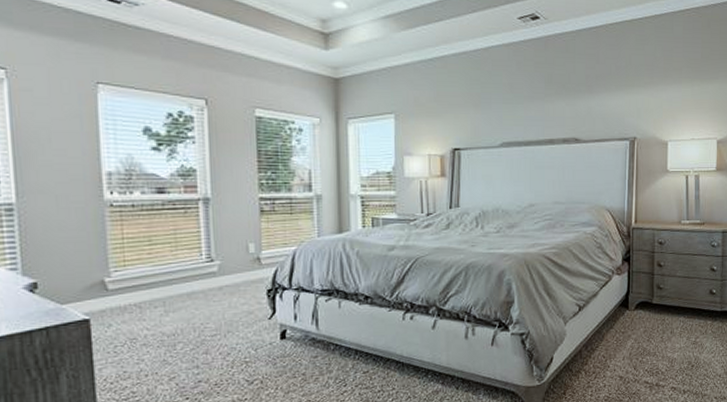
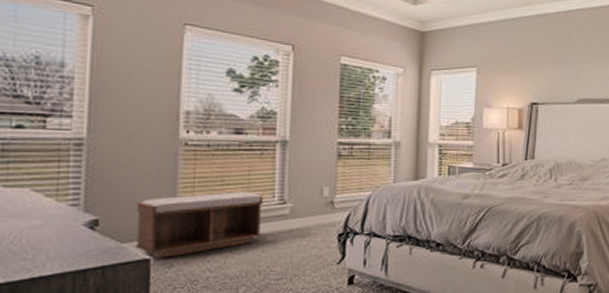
bench: none [71,250,193,318] -> present [134,191,263,258]

